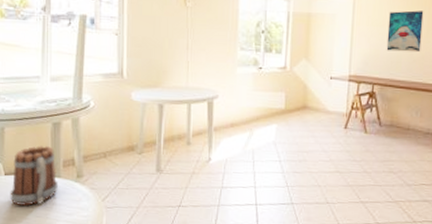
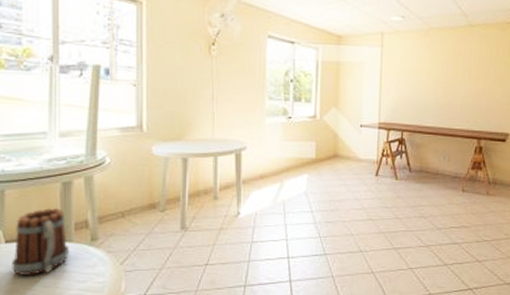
wall art: present [386,10,424,53] -> none [414,58,448,99]

